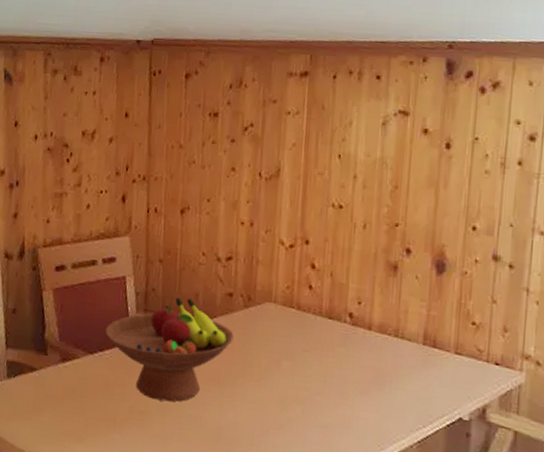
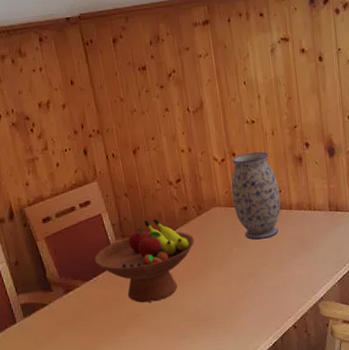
vase: none [293,244,359,360] -> present [231,152,281,240]

